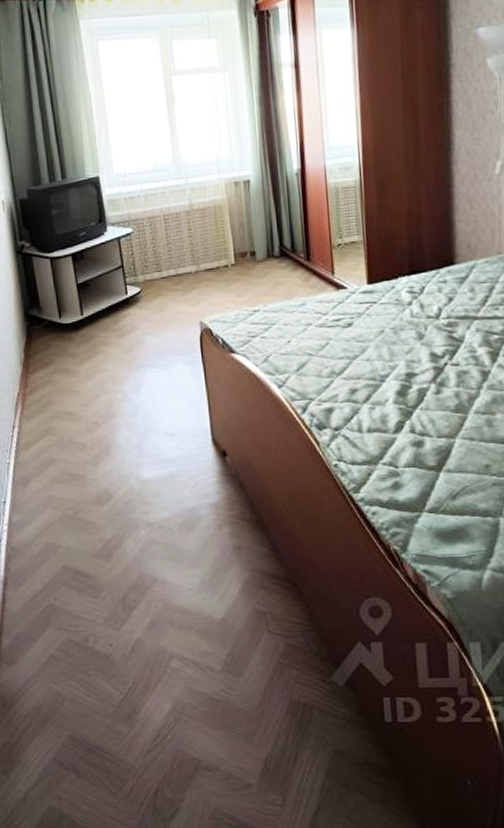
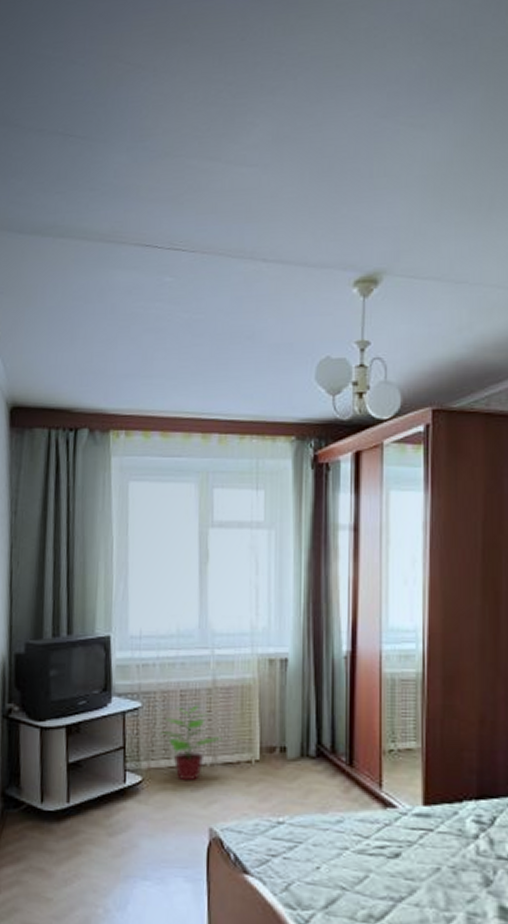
potted plant: none [151,225,203,288] -> present [160,705,222,782]

